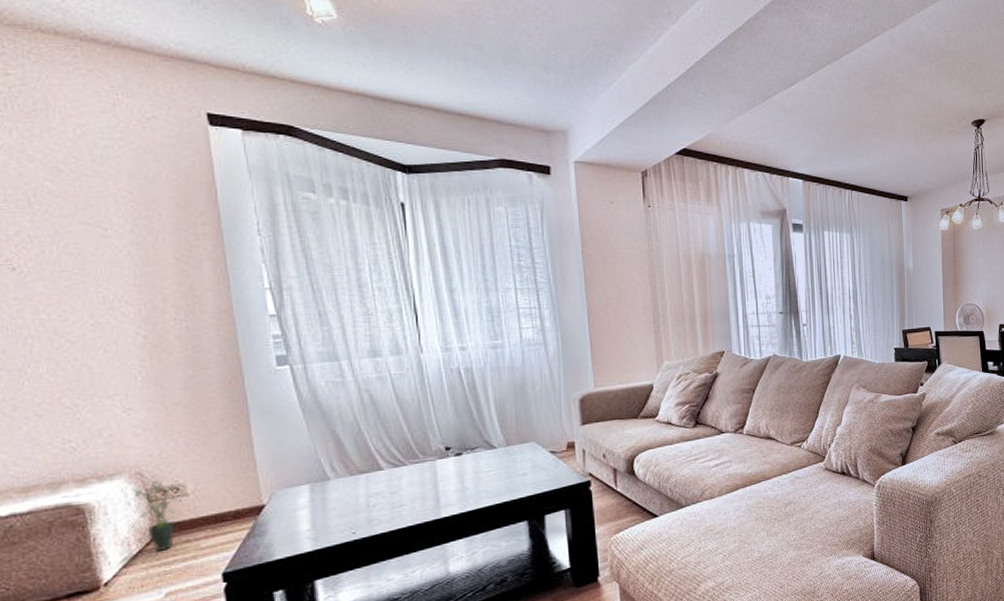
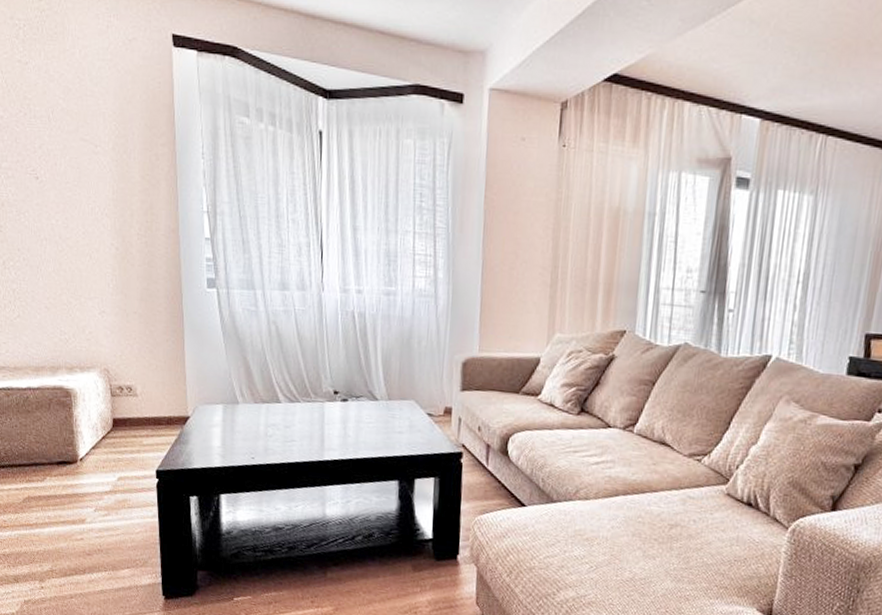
potted plant: present [133,480,184,552] -> none [102,378,135,442]

